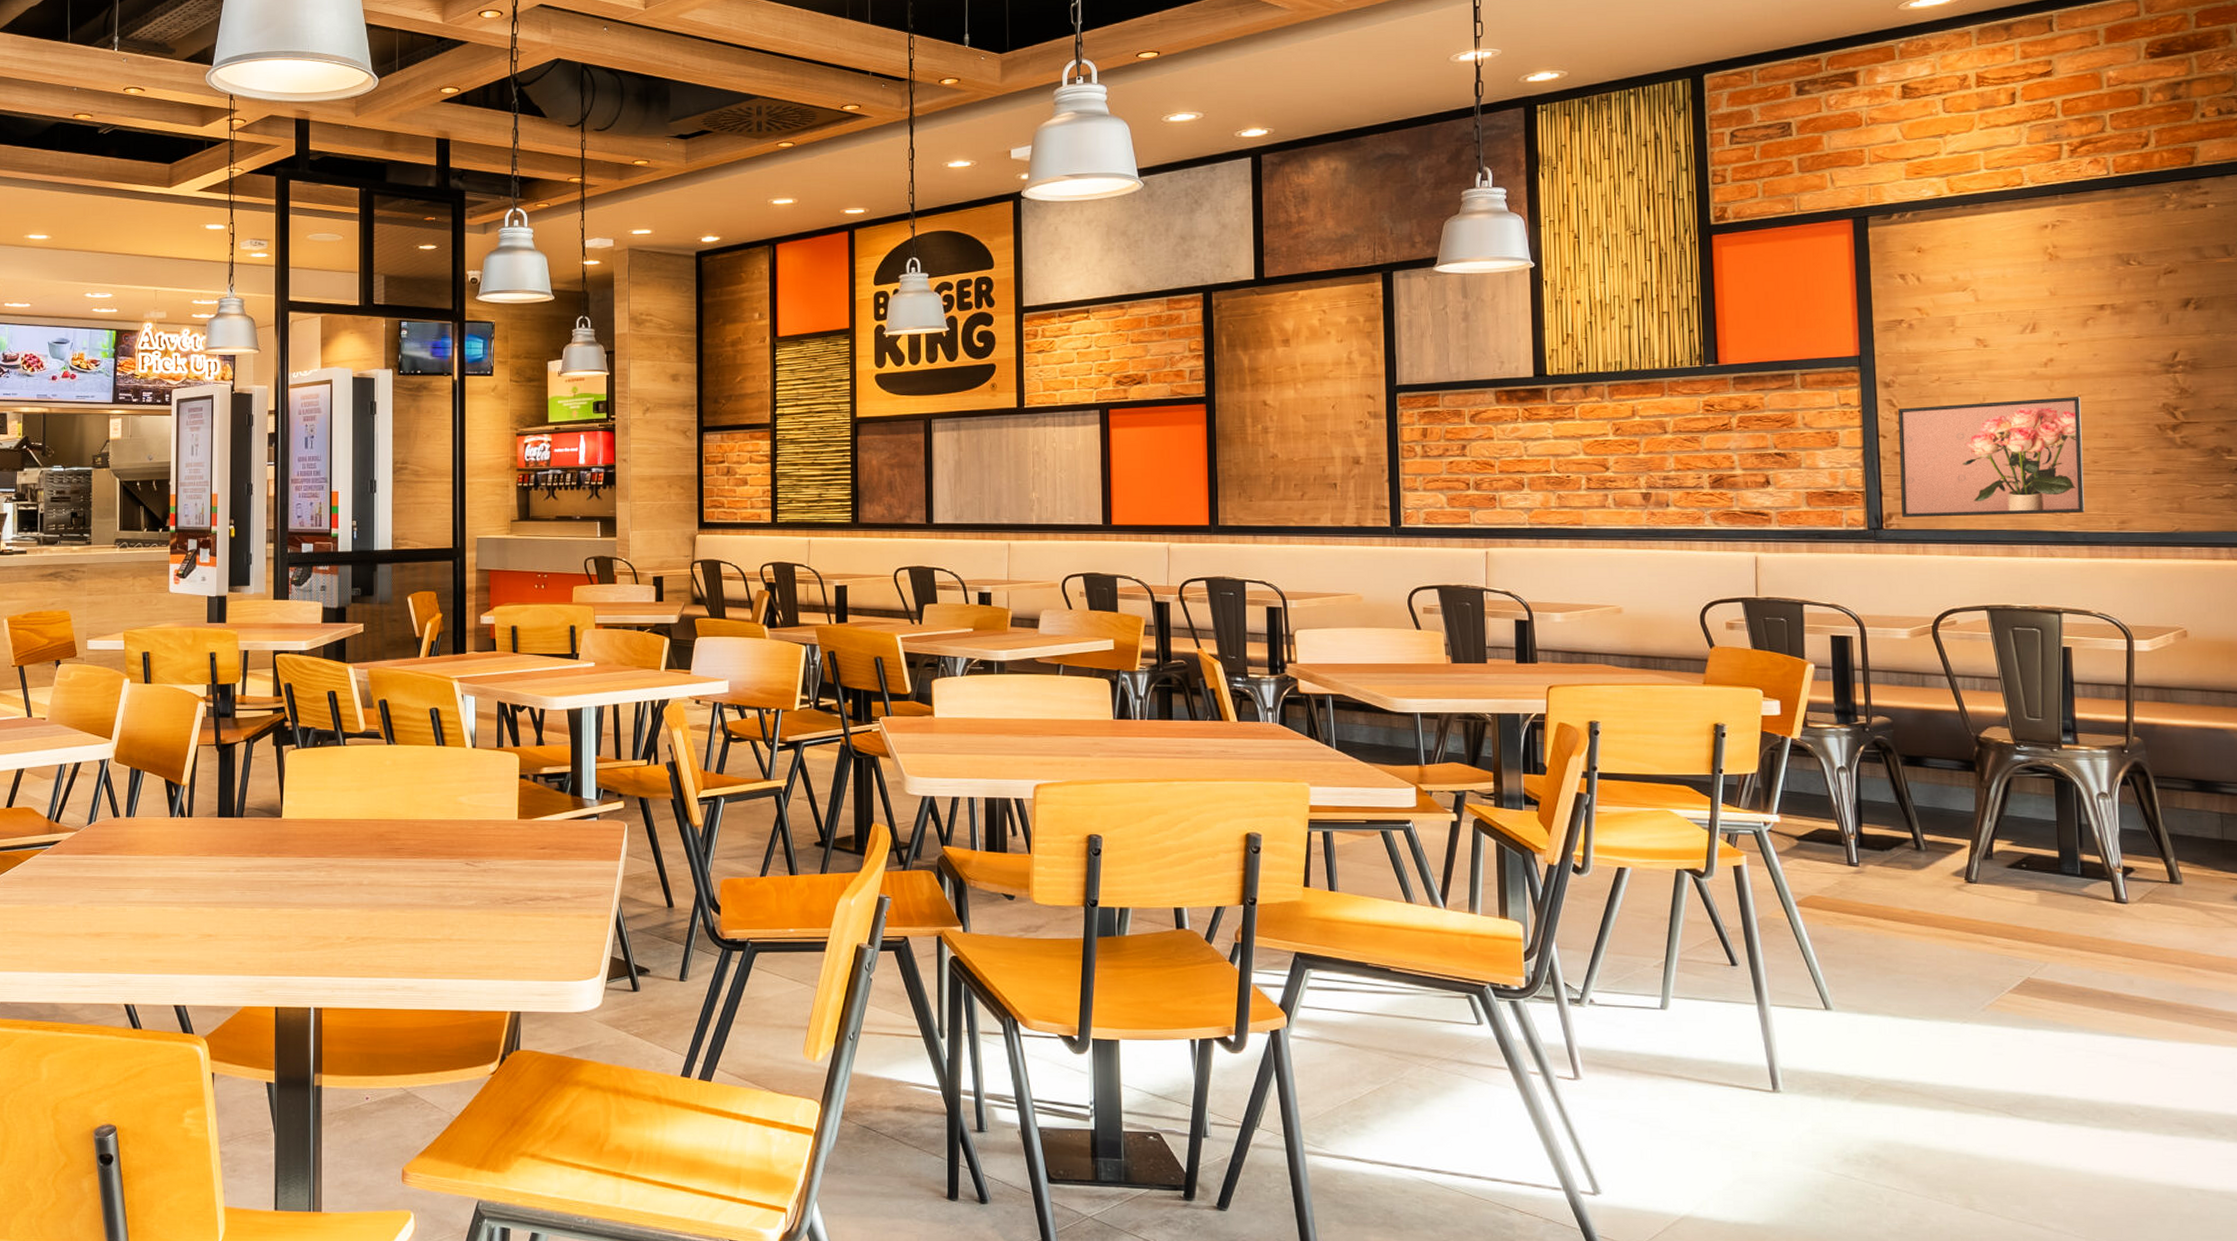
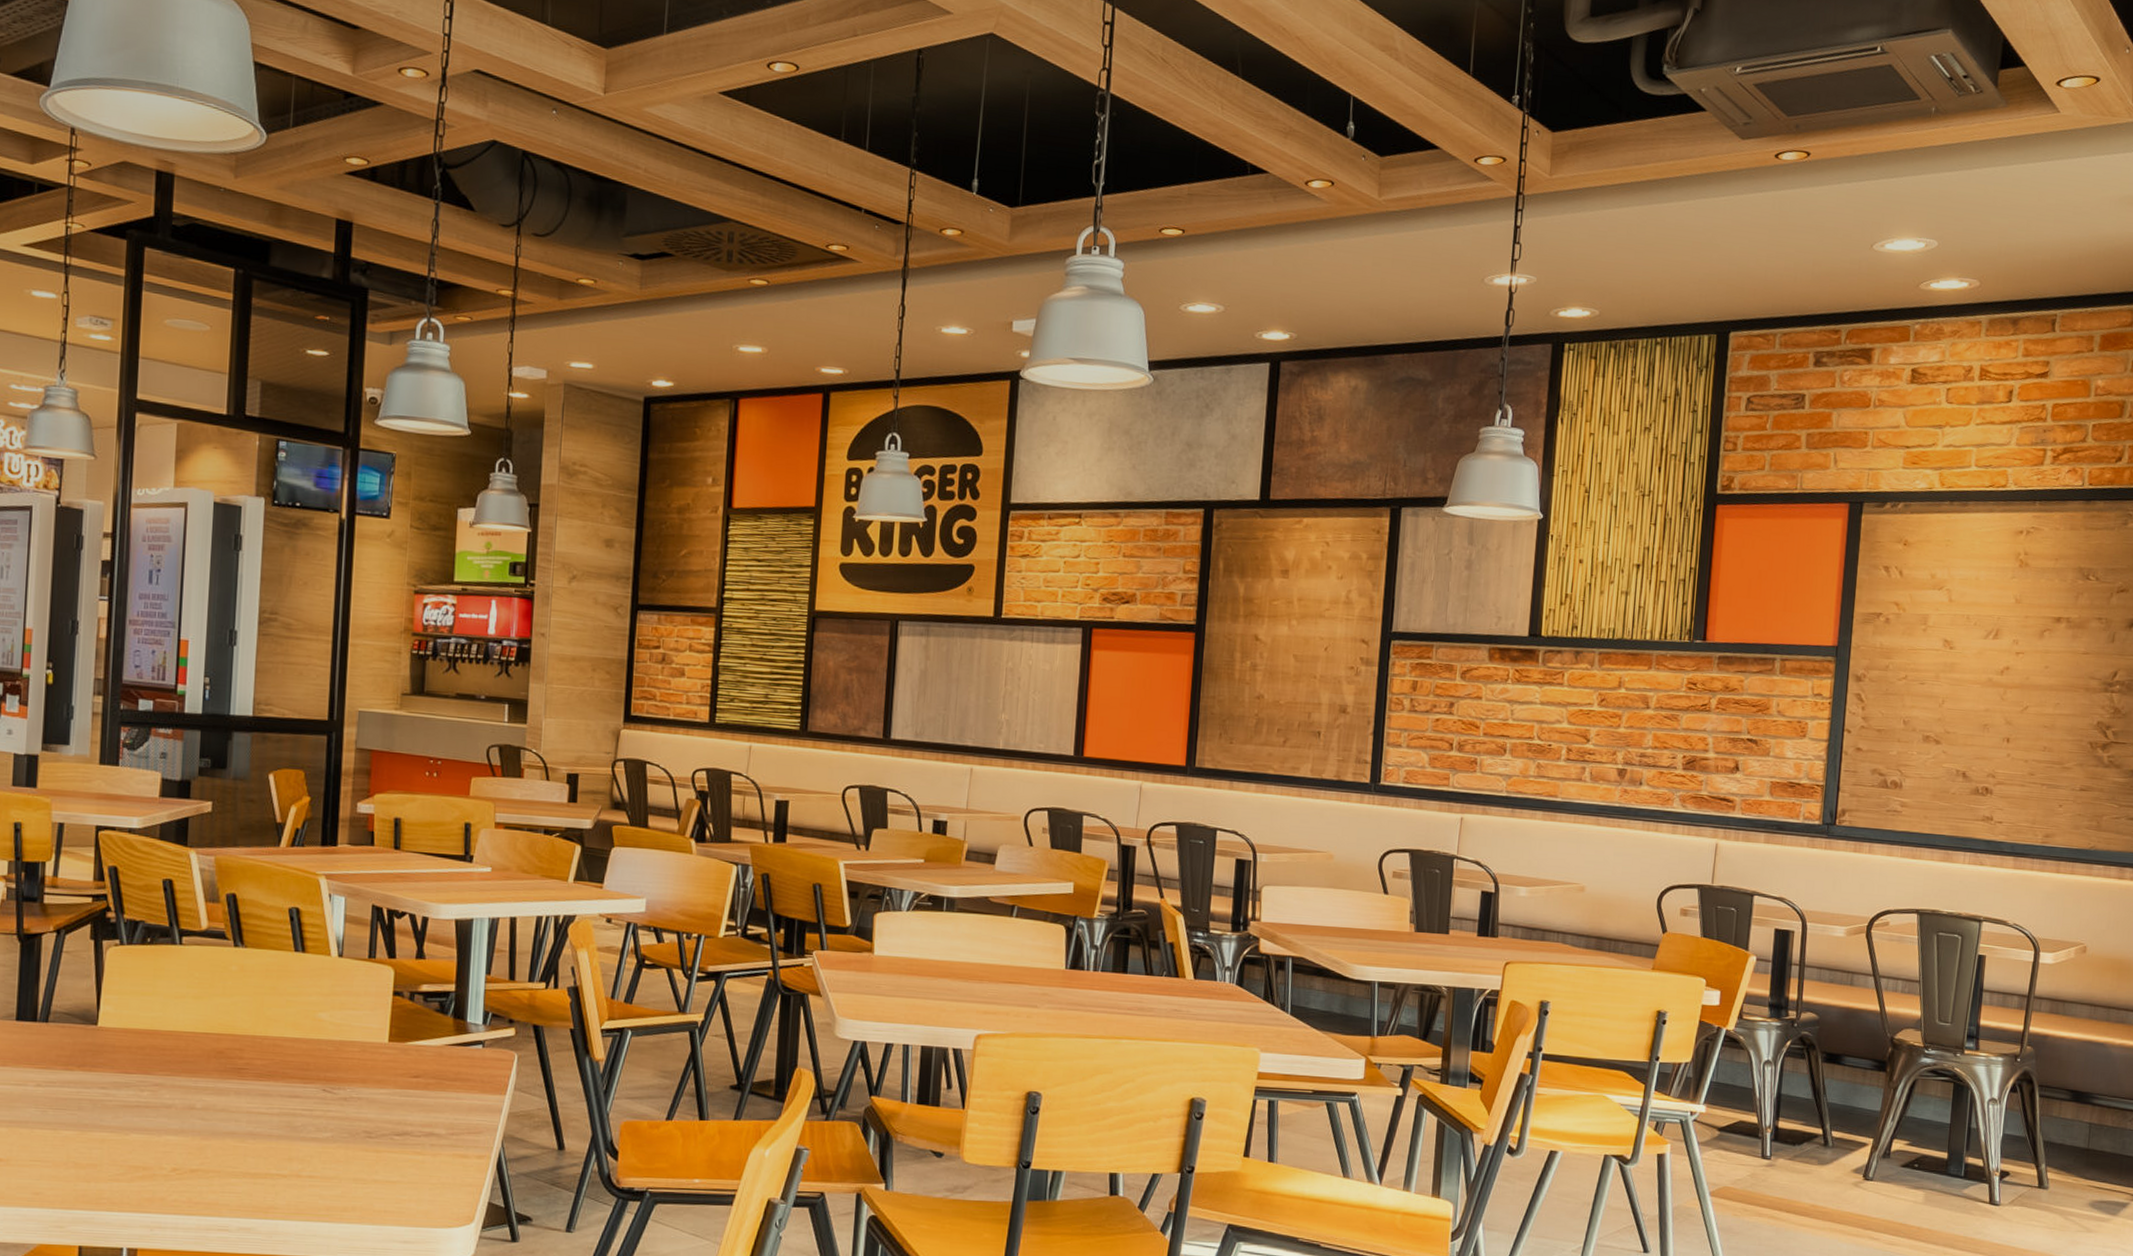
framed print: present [1898,397,2085,517] -> none [1854,703,2028,824]

